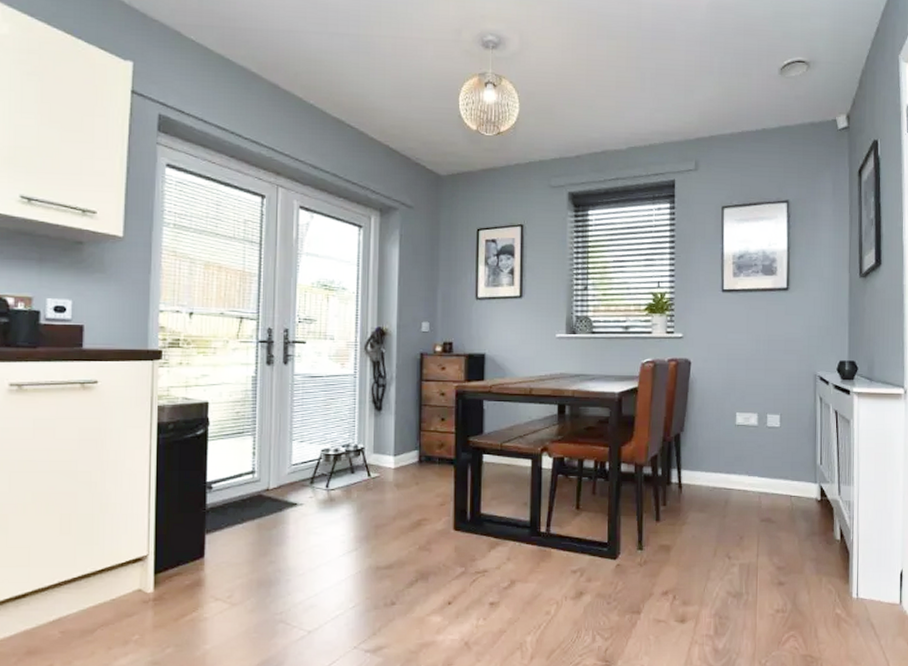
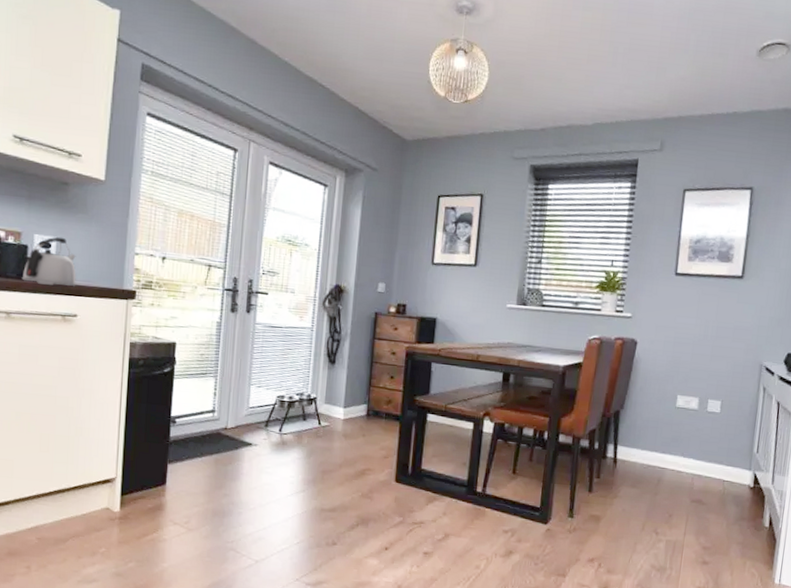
kettle: none [34,299,95,353] -> present [21,236,77,287]

